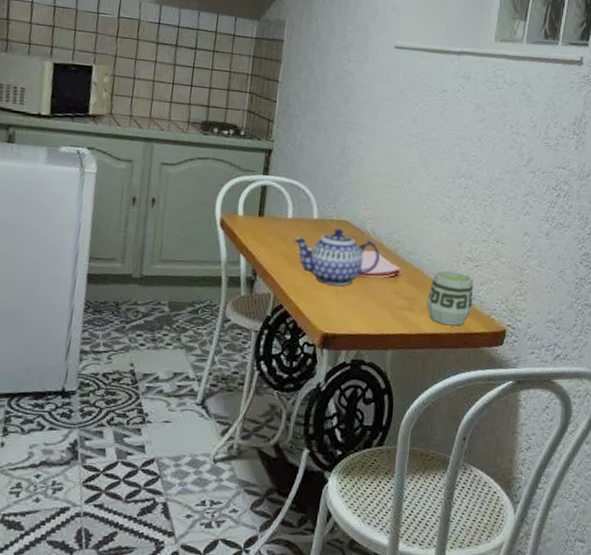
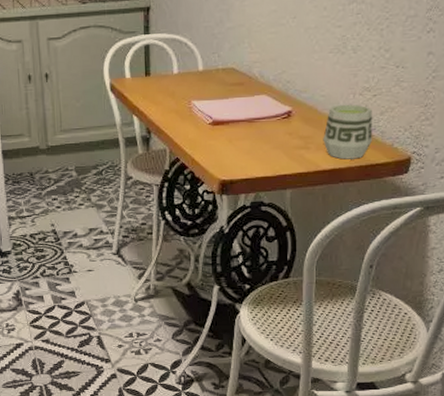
teapot: present [293,228,380,286] -> none [181,76,270,134]

